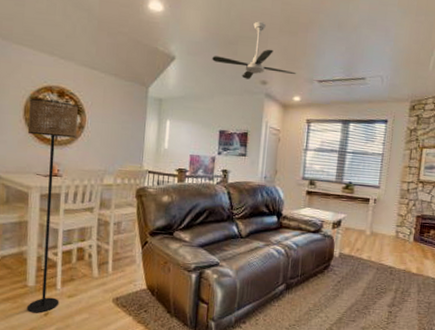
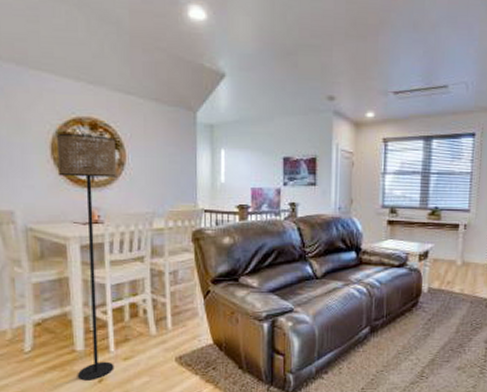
ceiling fan: present [212,21,297,79] -> none [269,25,369,95]

